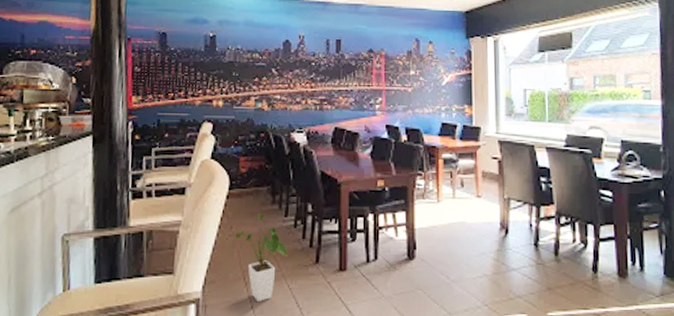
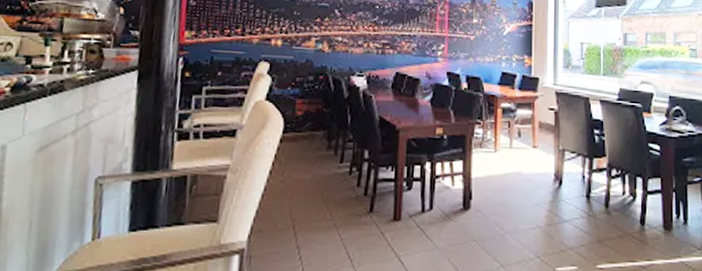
house plant: present [235,214,287,302] -> none [286,159,341,252]

